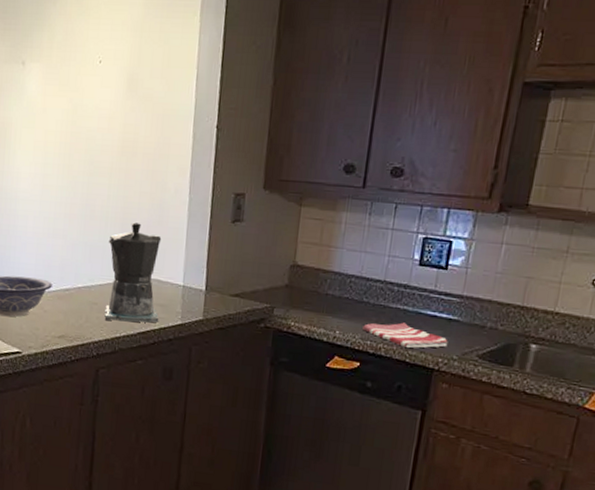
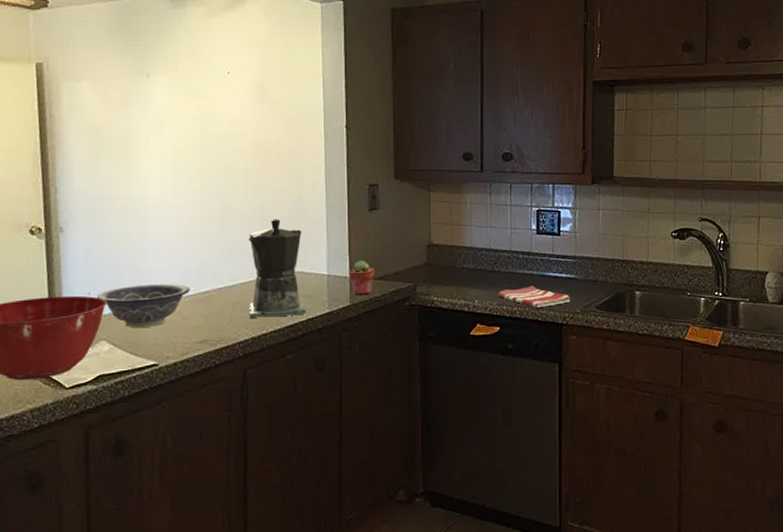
potted succulent: none [204,274,232,311] -> present [348,260,375,295]

